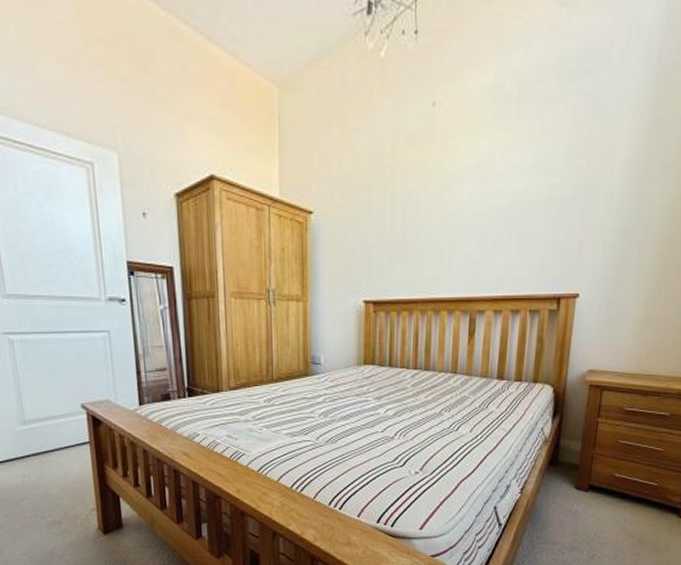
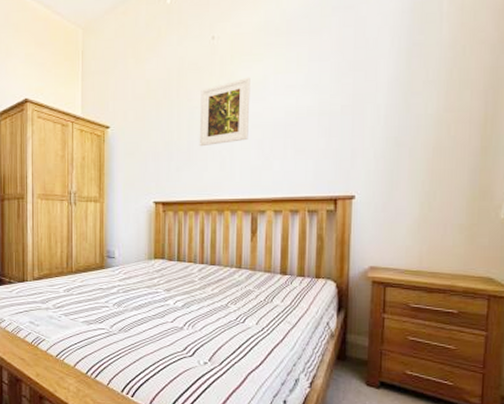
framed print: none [415,154,475,237] -> present [199,77,251,147]

